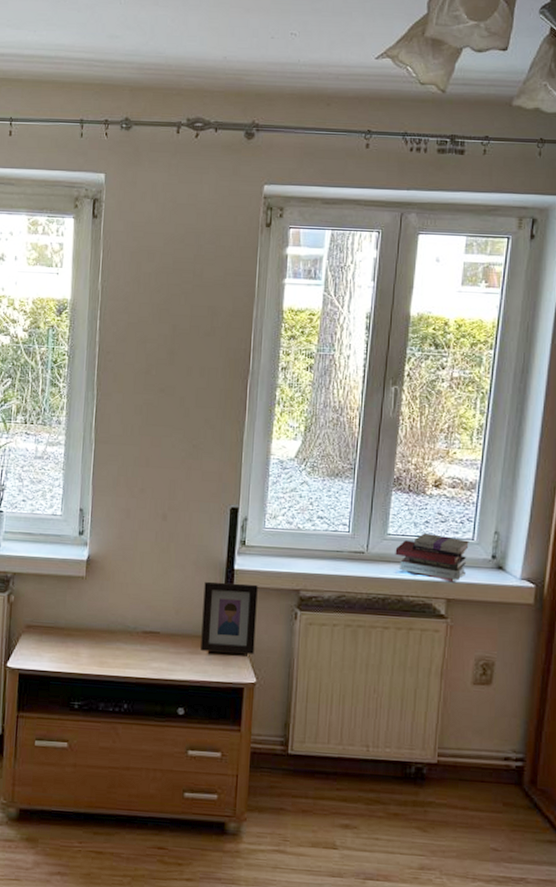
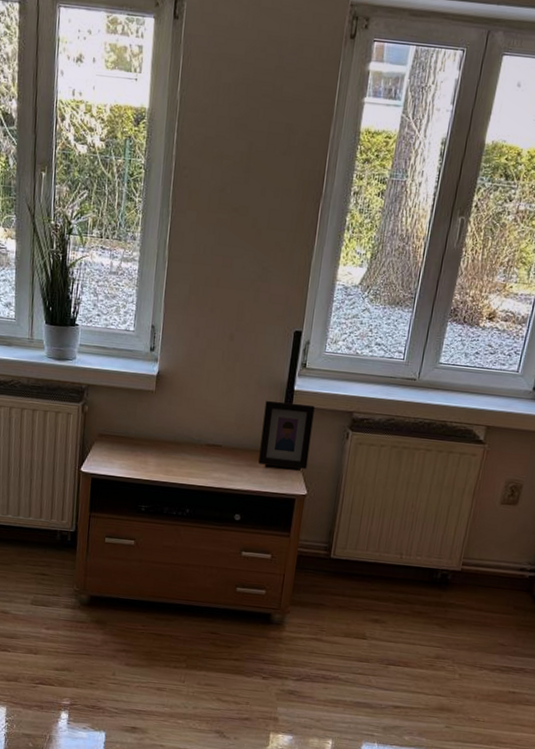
books: present [395,533,469,582] -> none [444,364,514,411]

